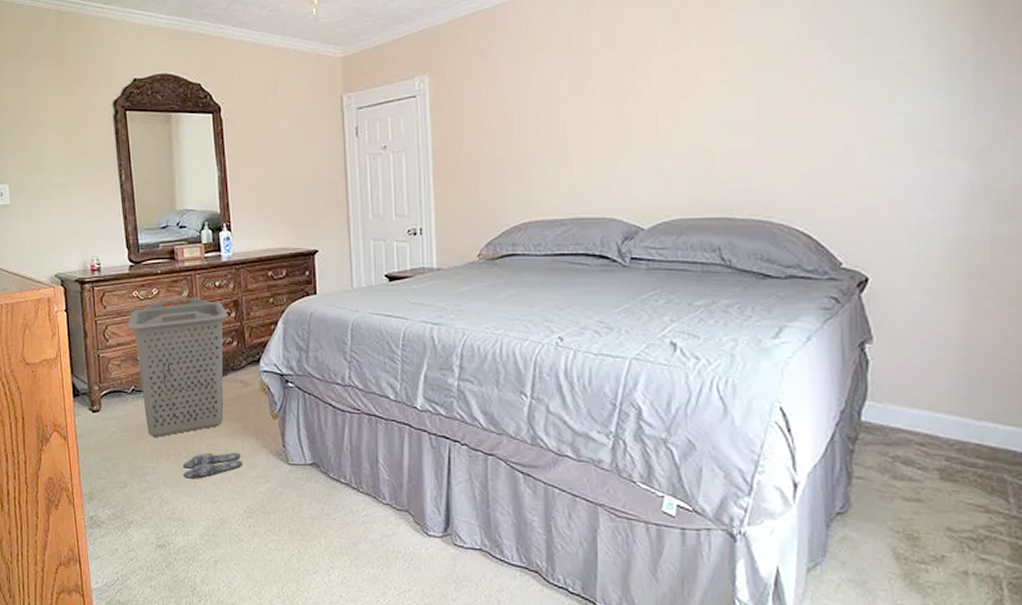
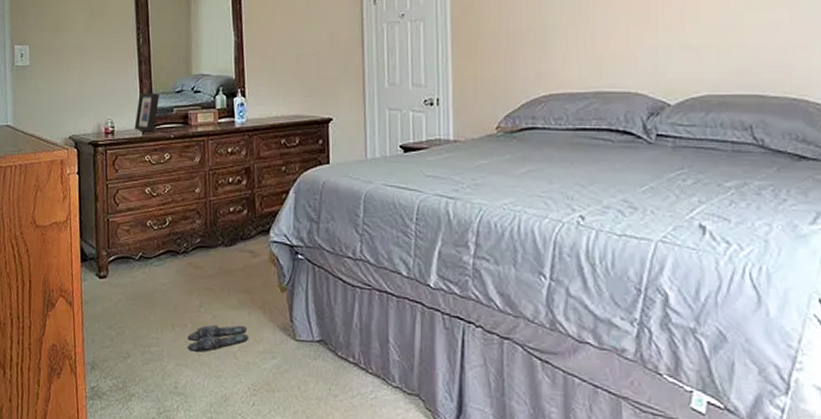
picture frame: none [120,229,145,268] -> present [134,92,159,132]
laundry basket: present [128,298,229,438] -> none [138,163,240,307]

